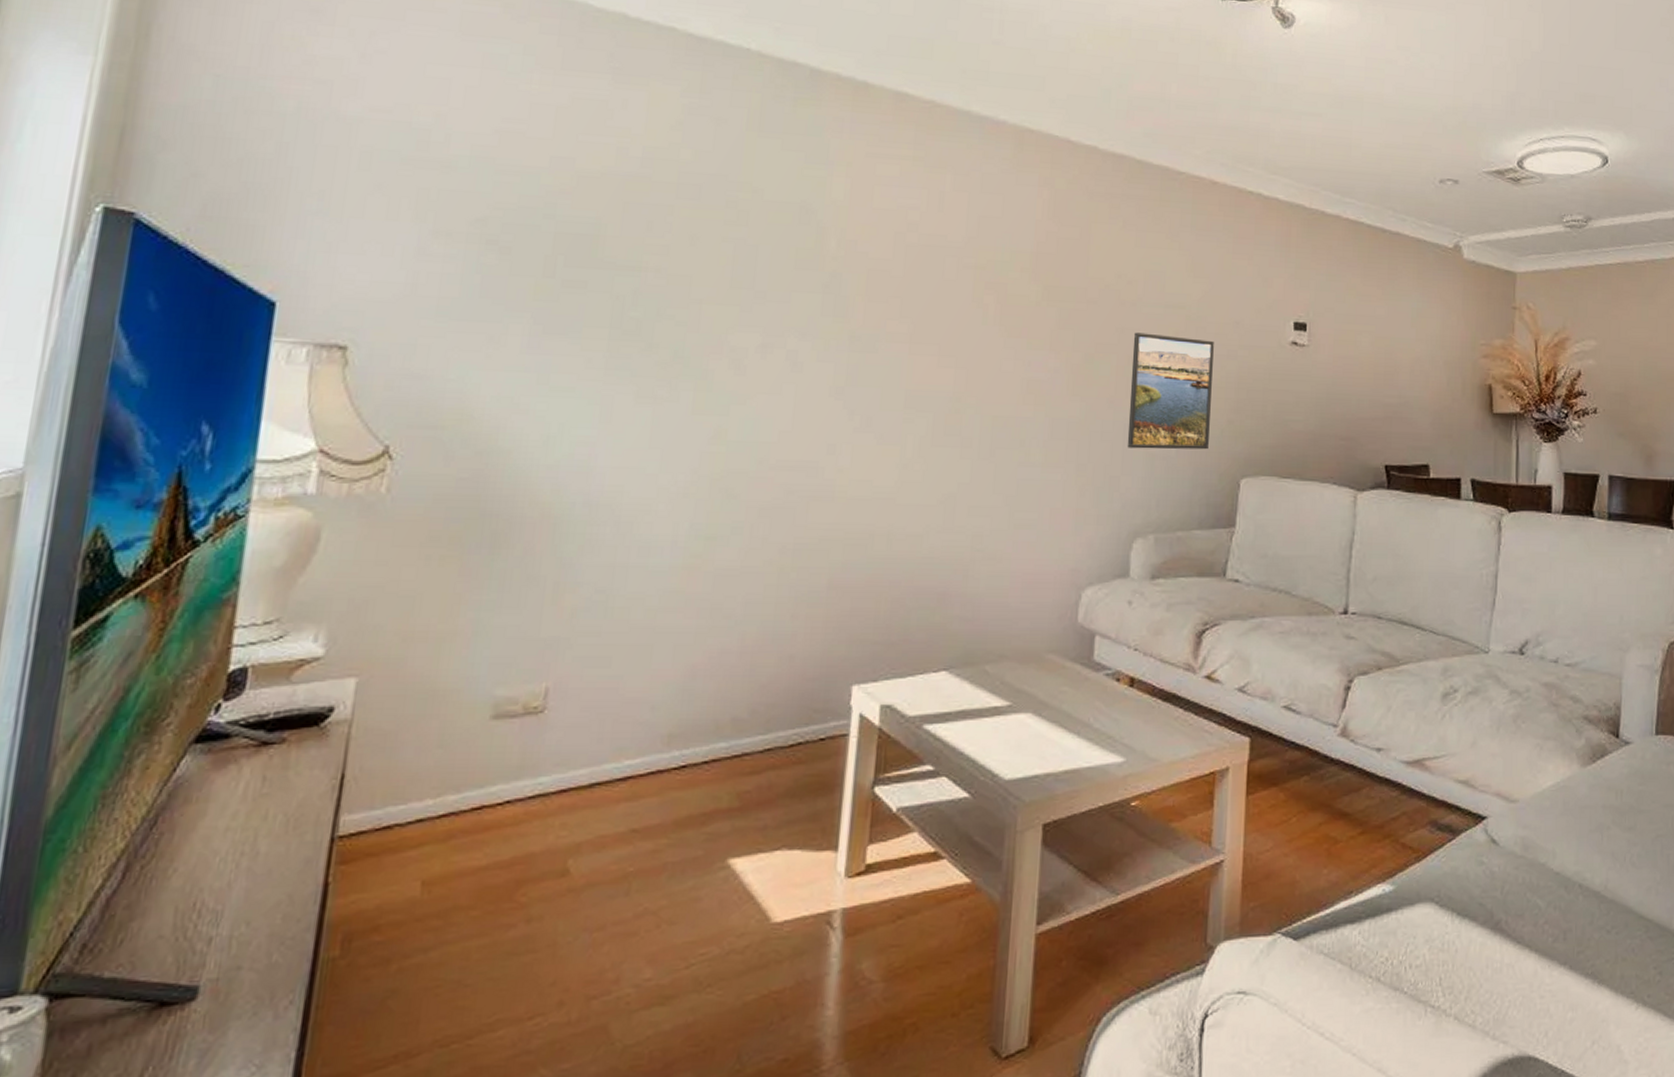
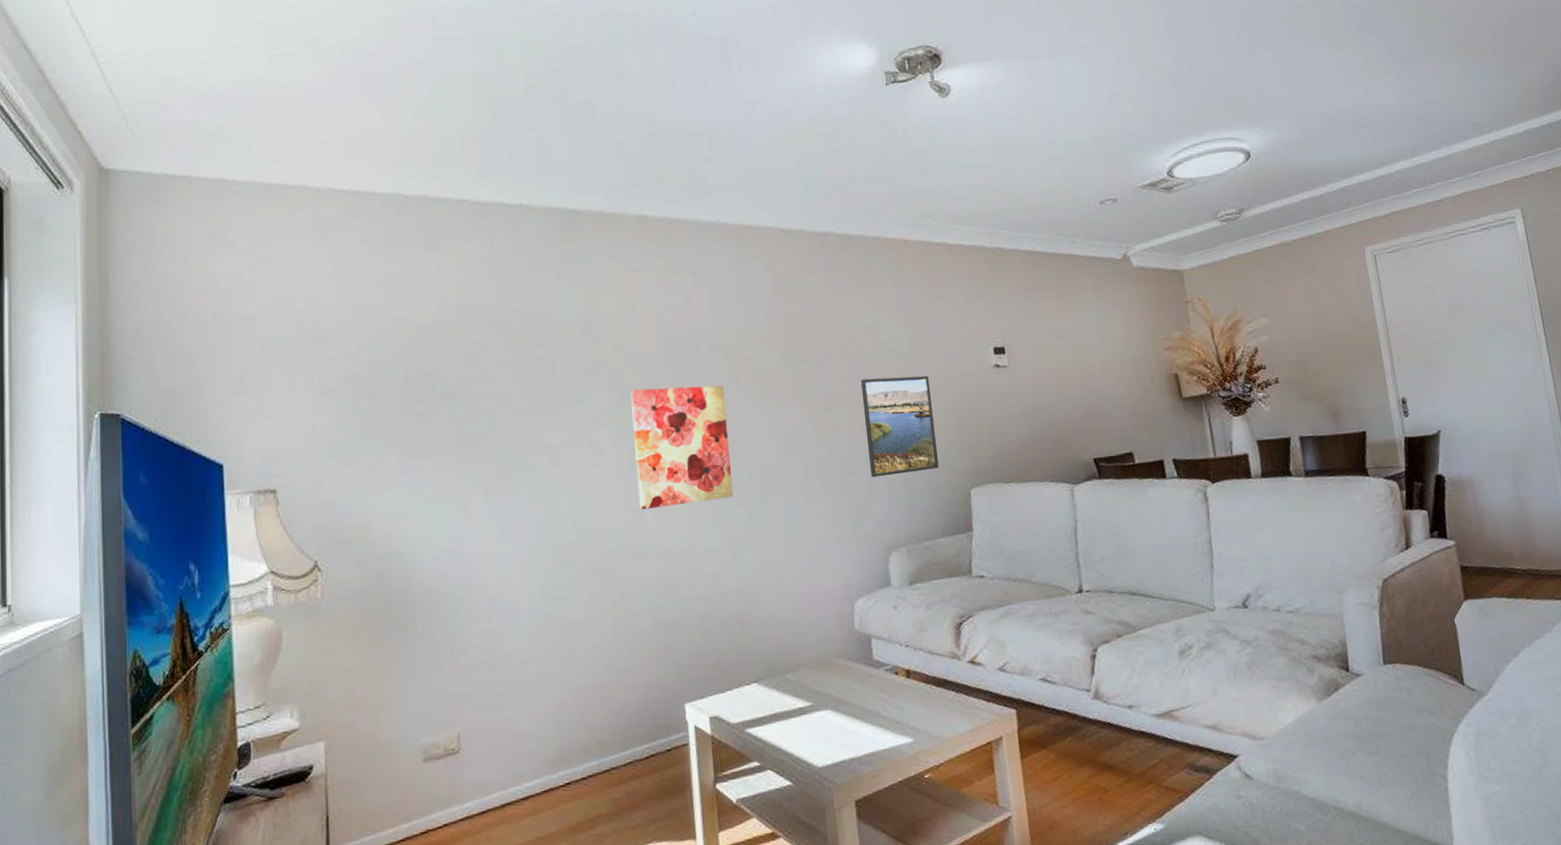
wall art: none [836,298,968,447] -> present [630,385,734,510]

